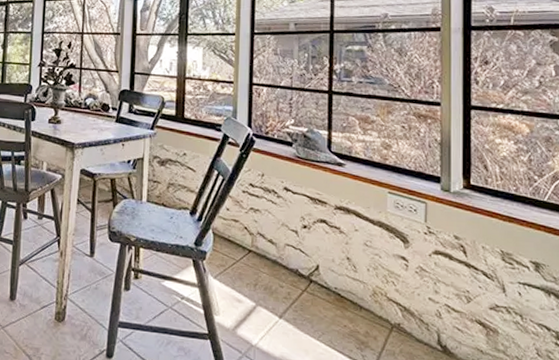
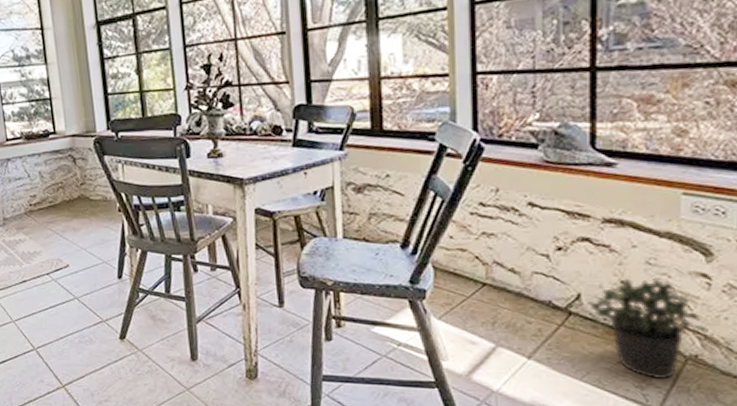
potted plant: none [323,256,407,343] -> present [587,277,708,380]

